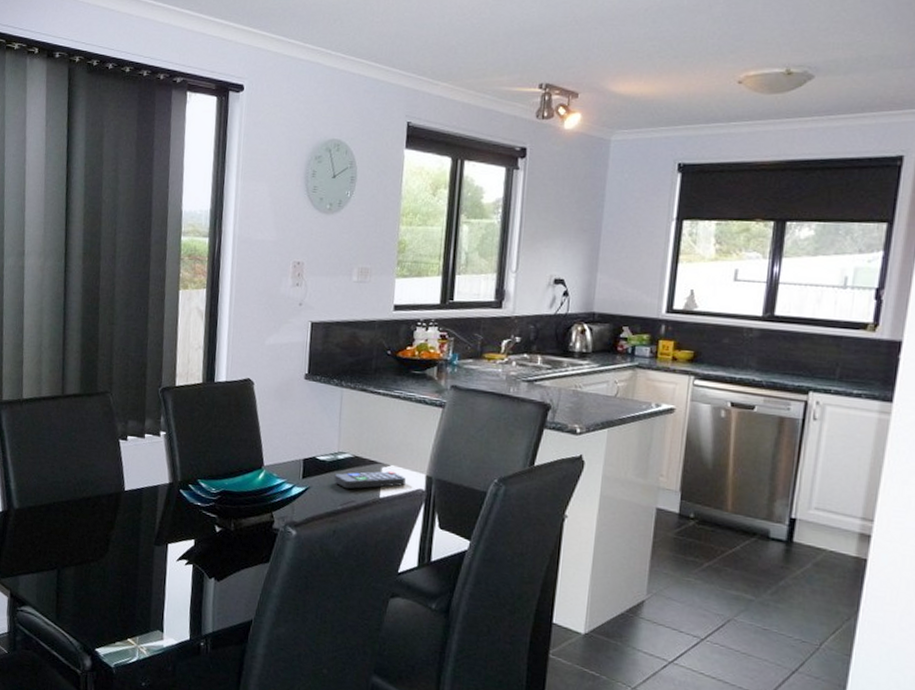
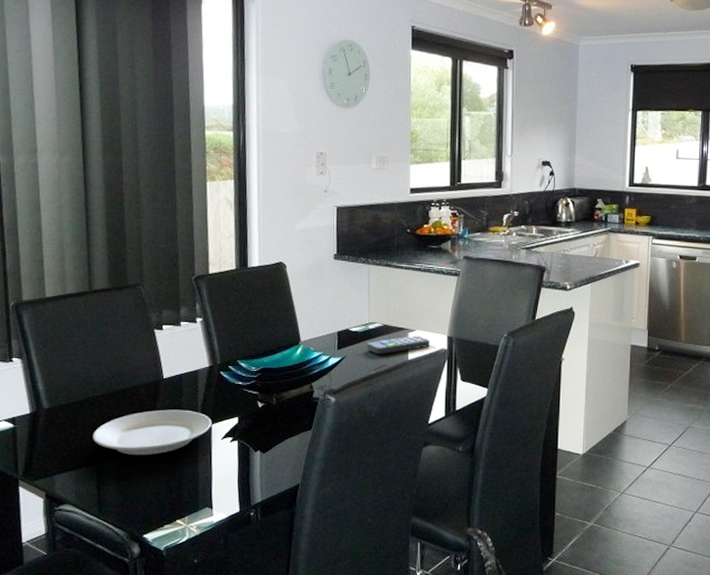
plate: none [55,522,169,568] -> present [92,409,213,455]

